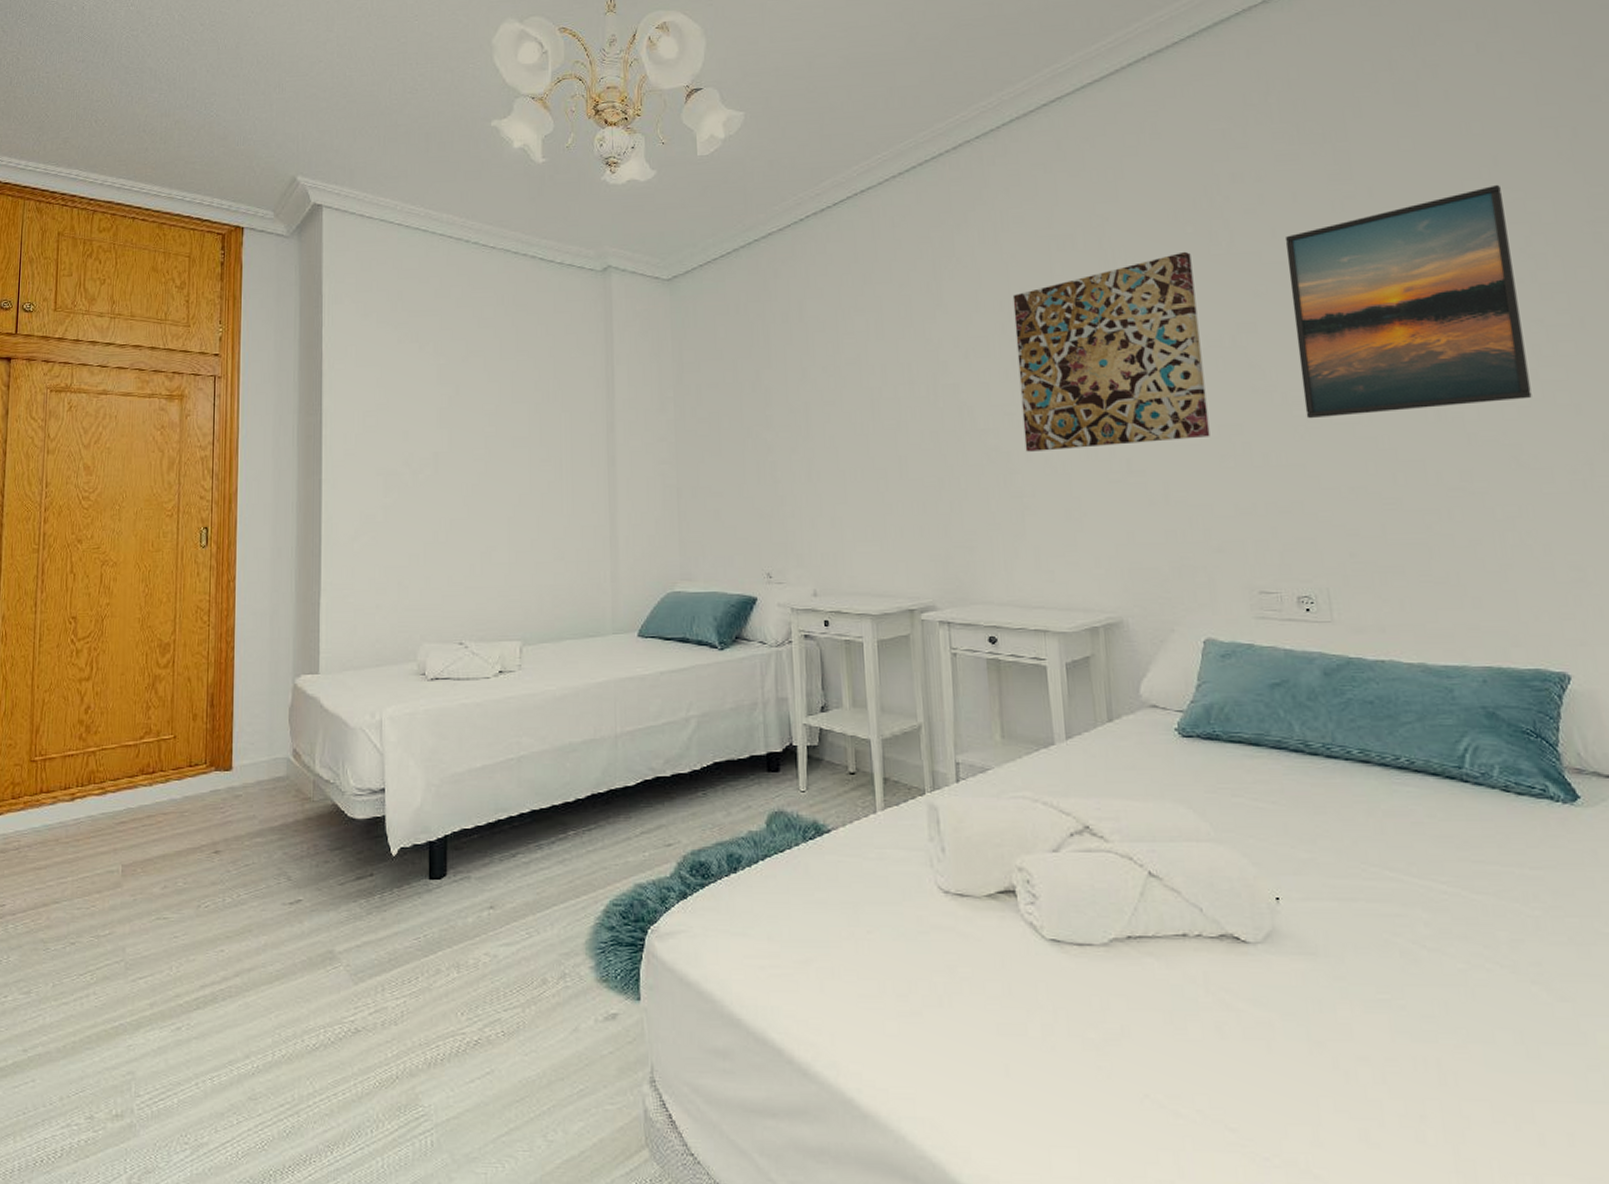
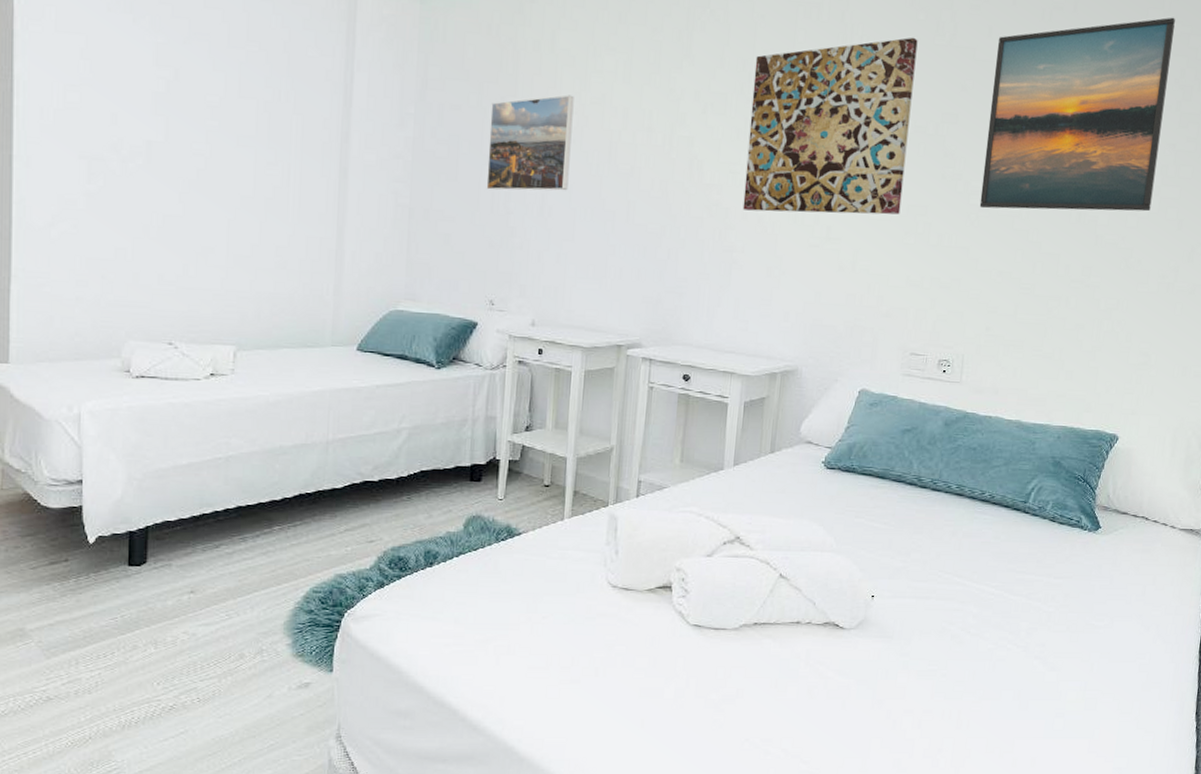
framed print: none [747,359,834,461] -> present [486,95,574,191]

